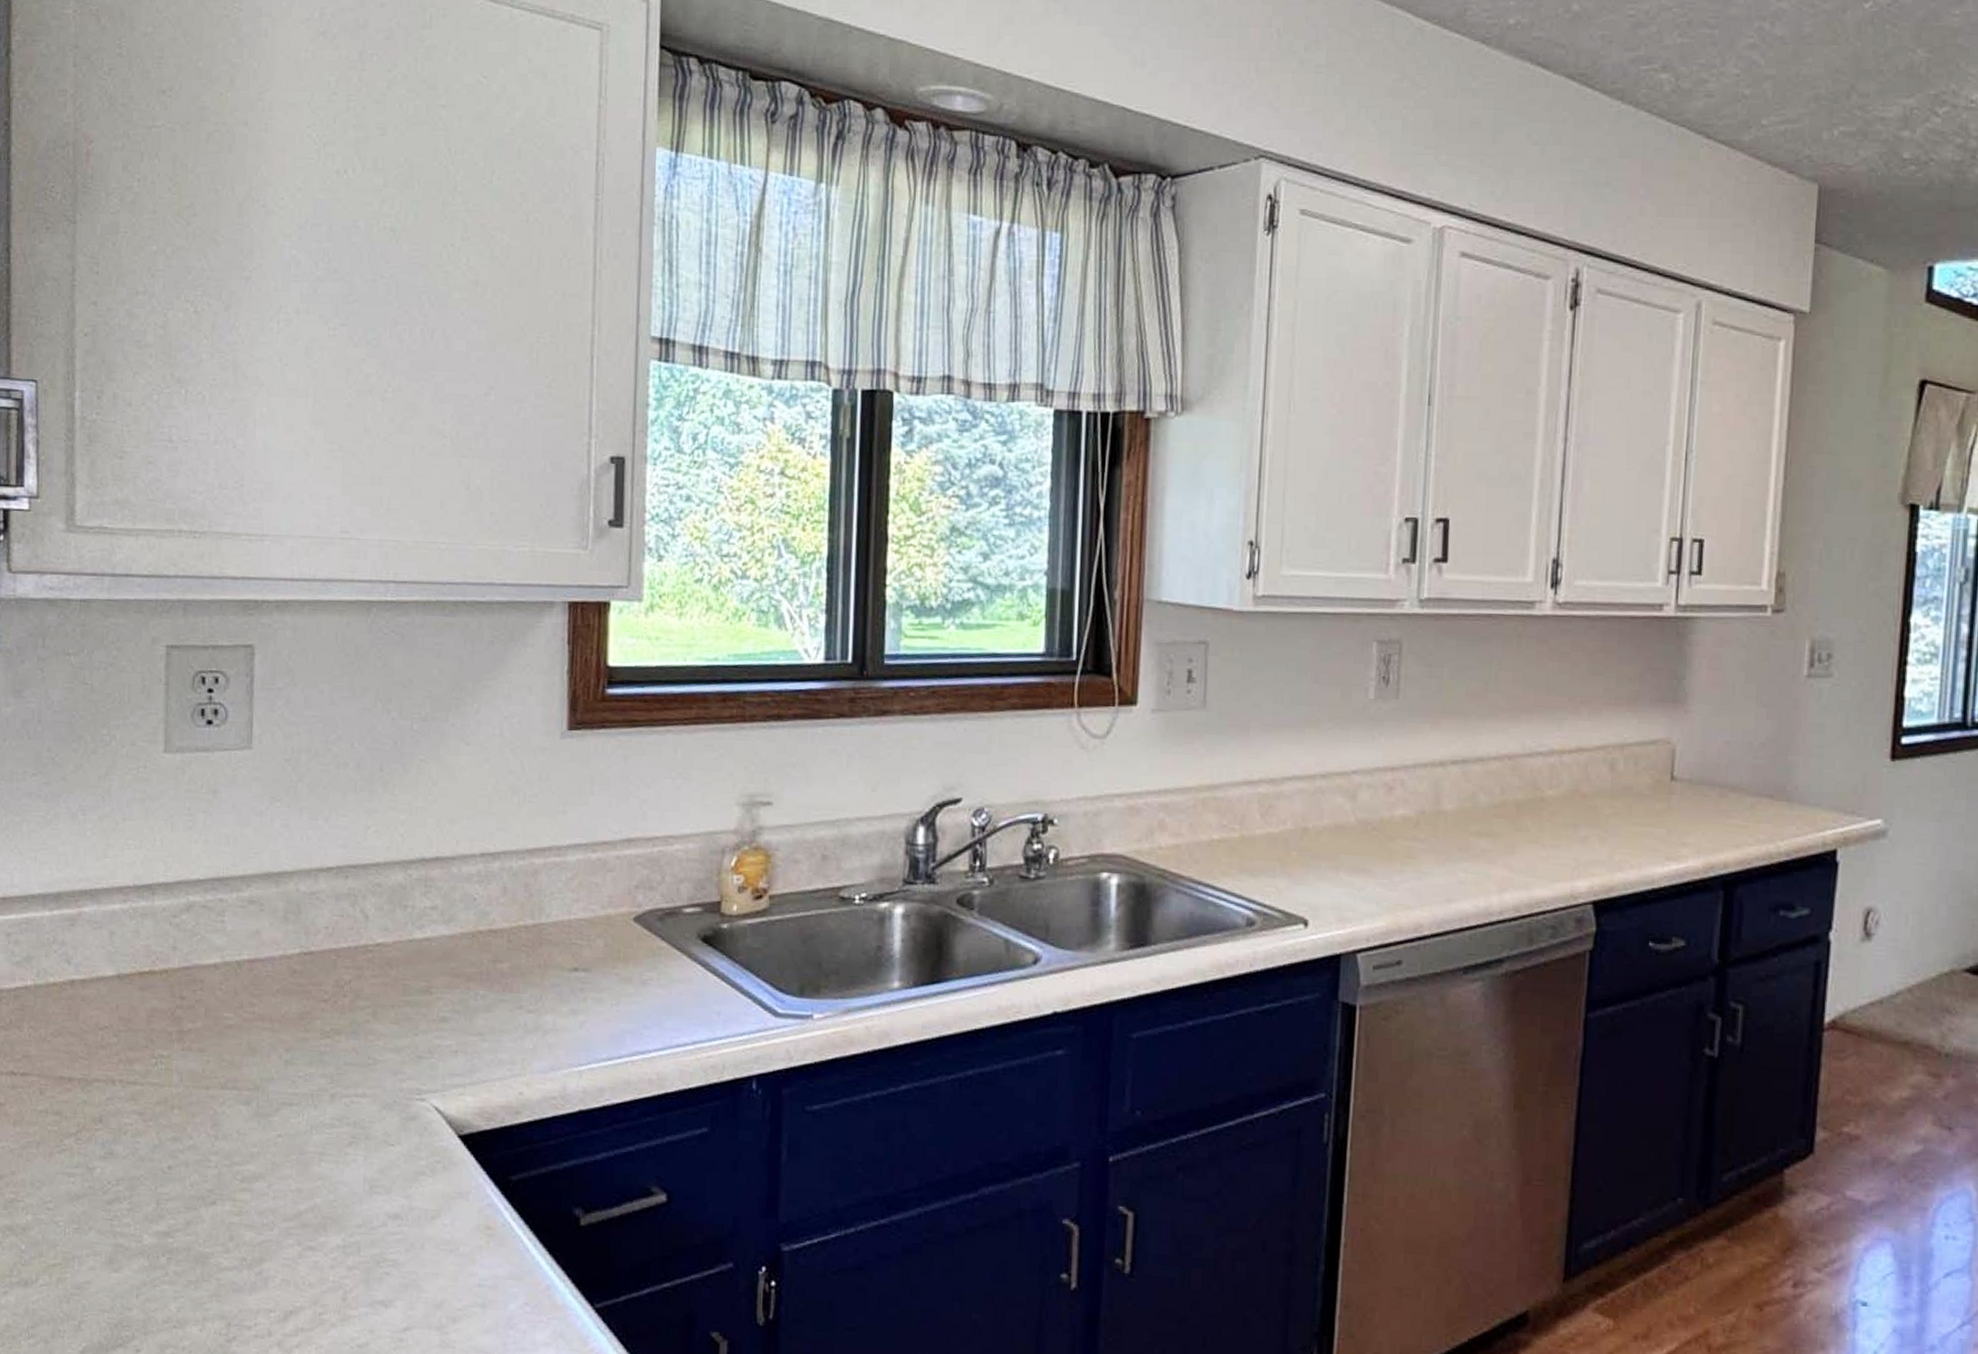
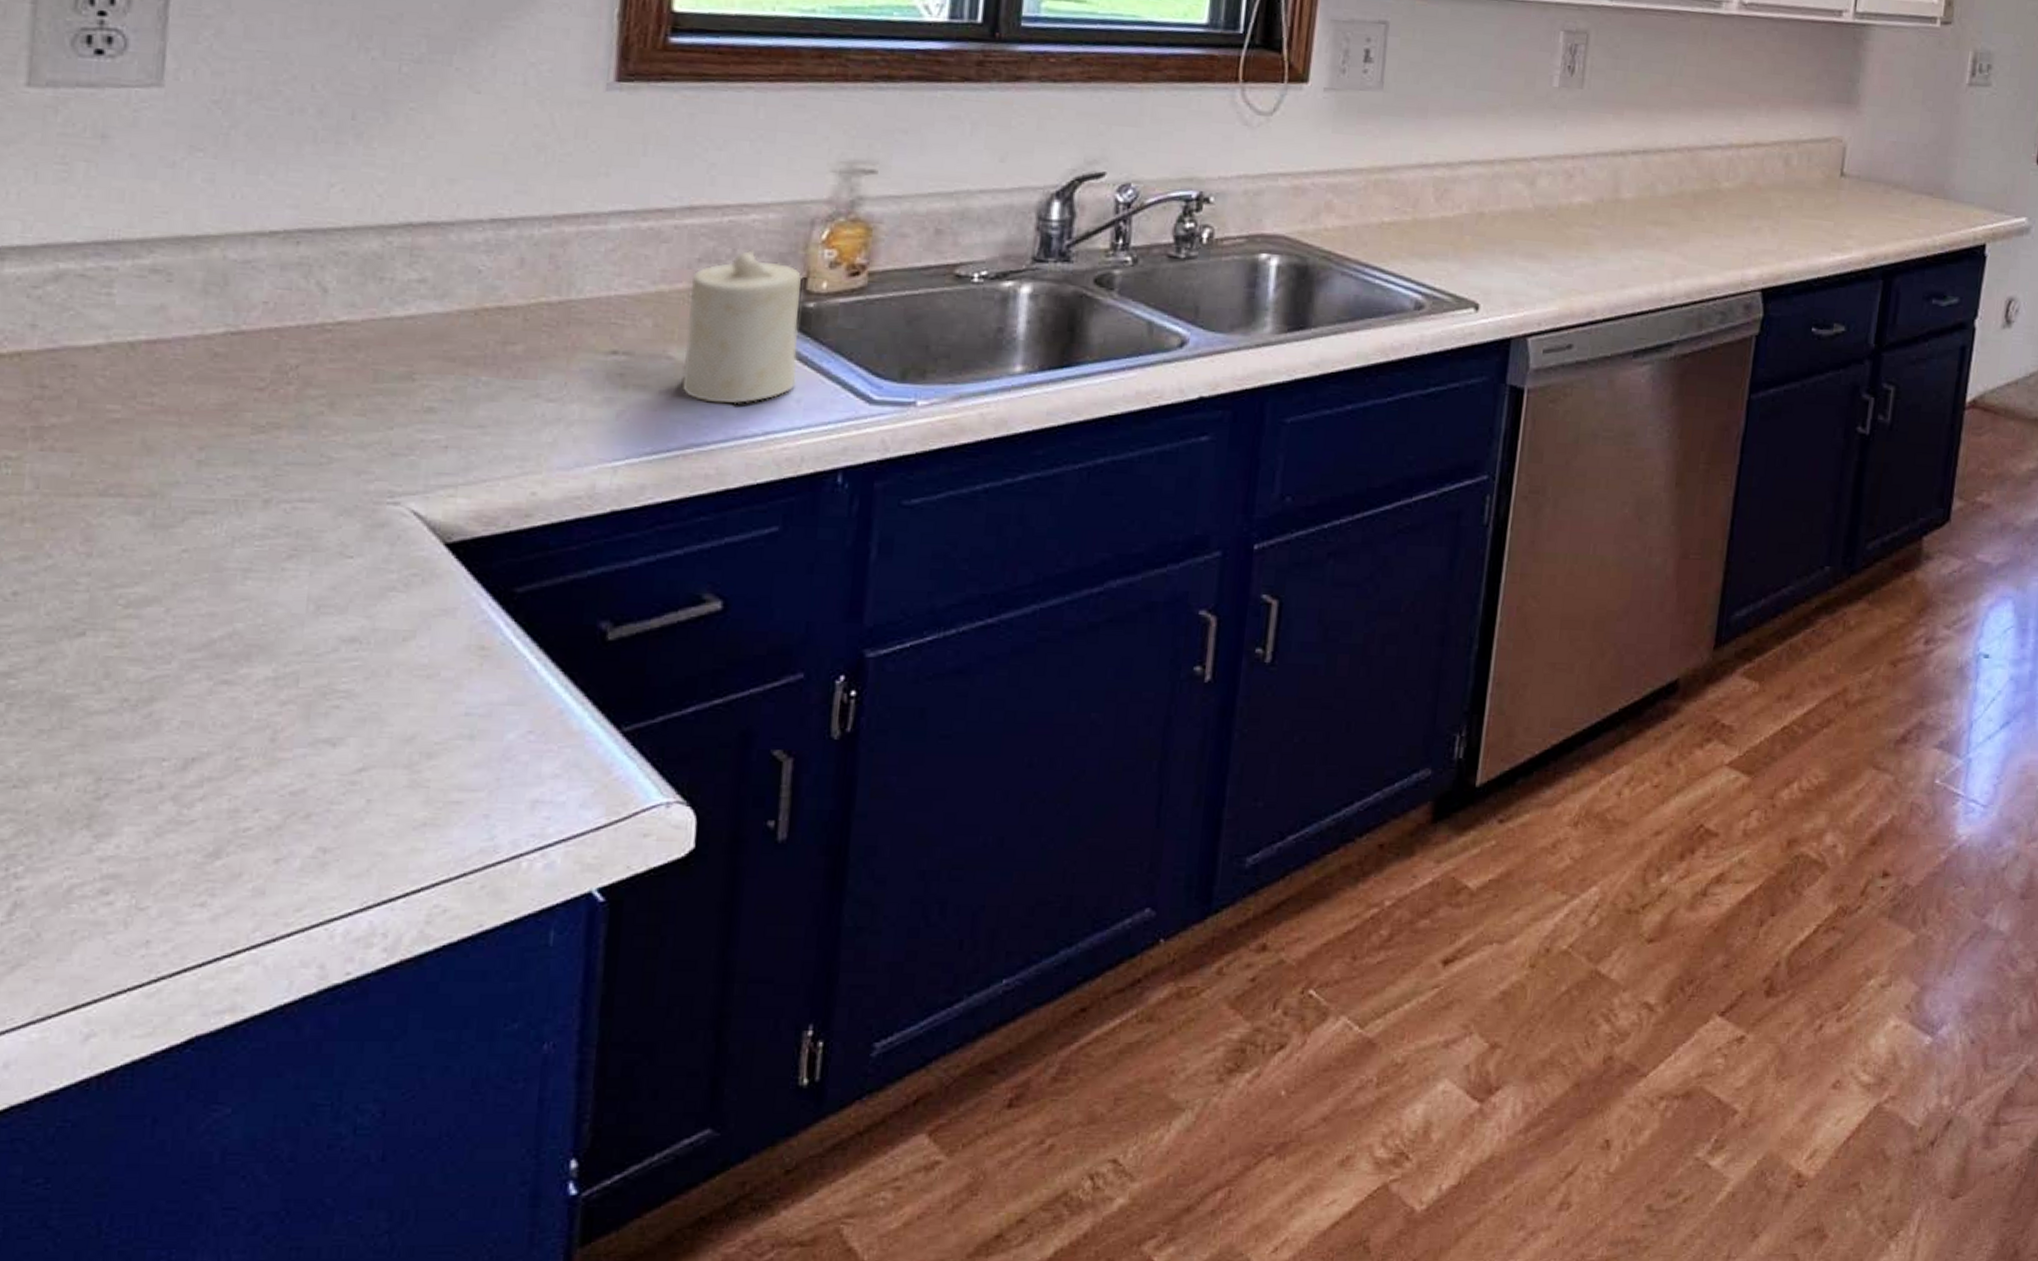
candle: none [627,877,717,1016] -> present [681,250,803,404]

